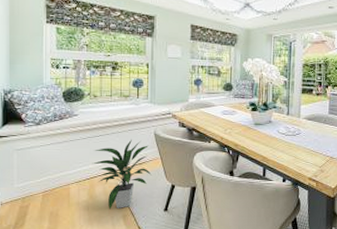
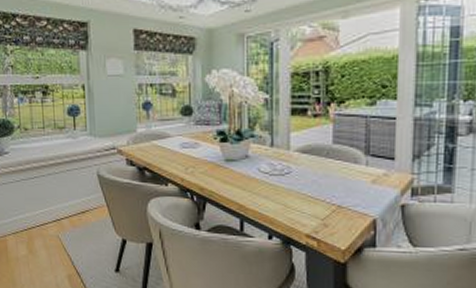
indoor plant: present [93,139,152,209] -> none [30,181,97,267]

